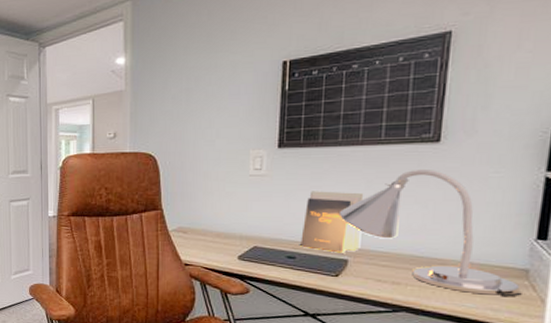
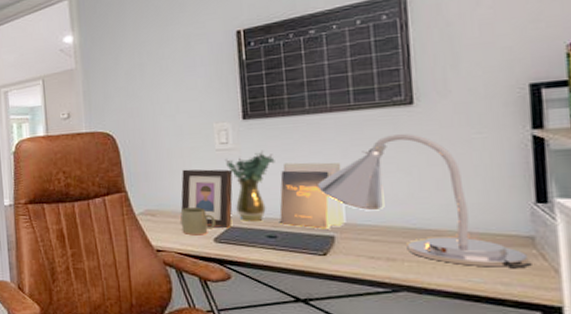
mug: none [209,227,241,253] -> present [180,207,215,236]
picture frame: none [211,192,262,247] -> present [181,169,233,228]
vase: none [256,178,303,244] -> present [224,150,275,223]

